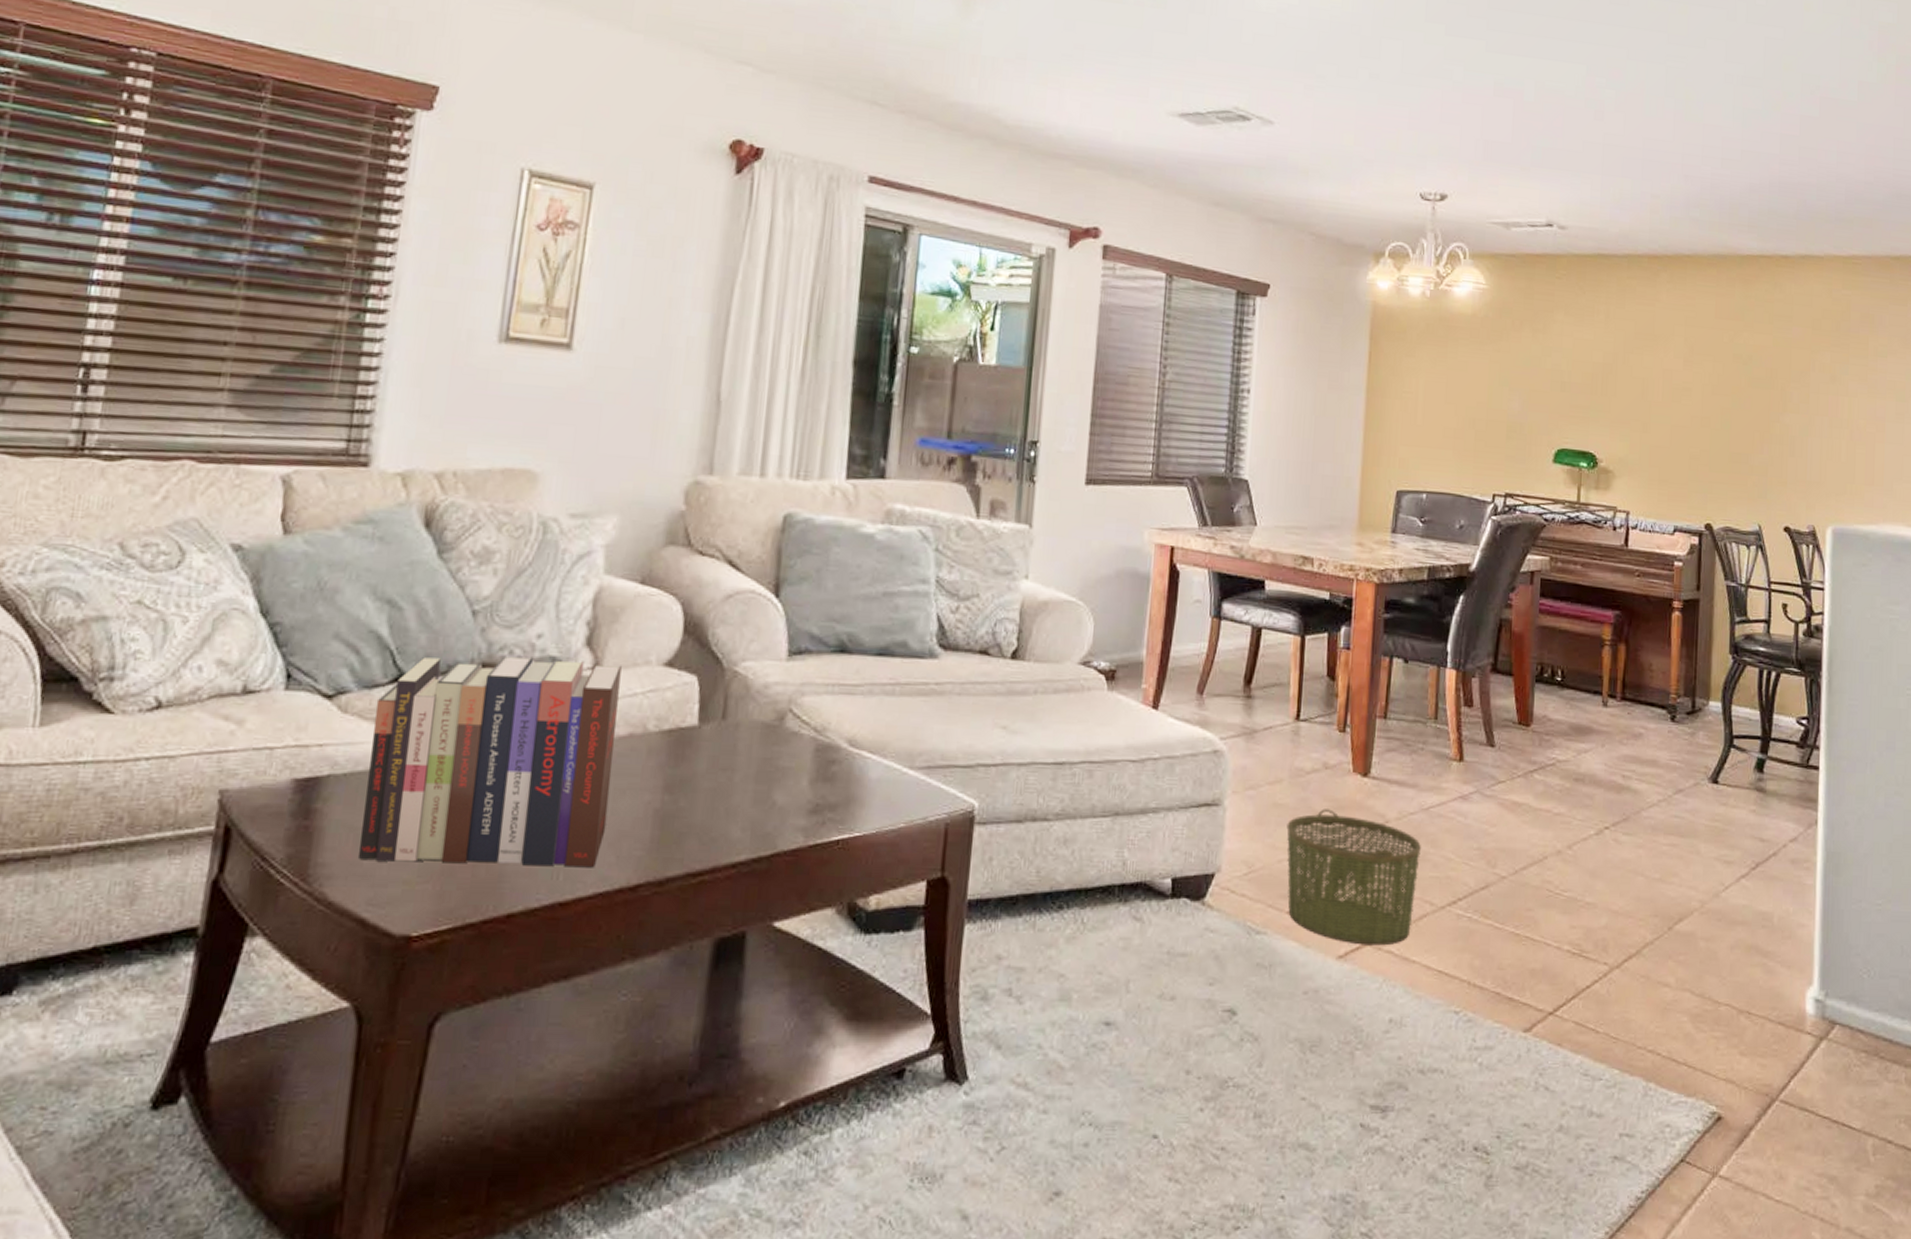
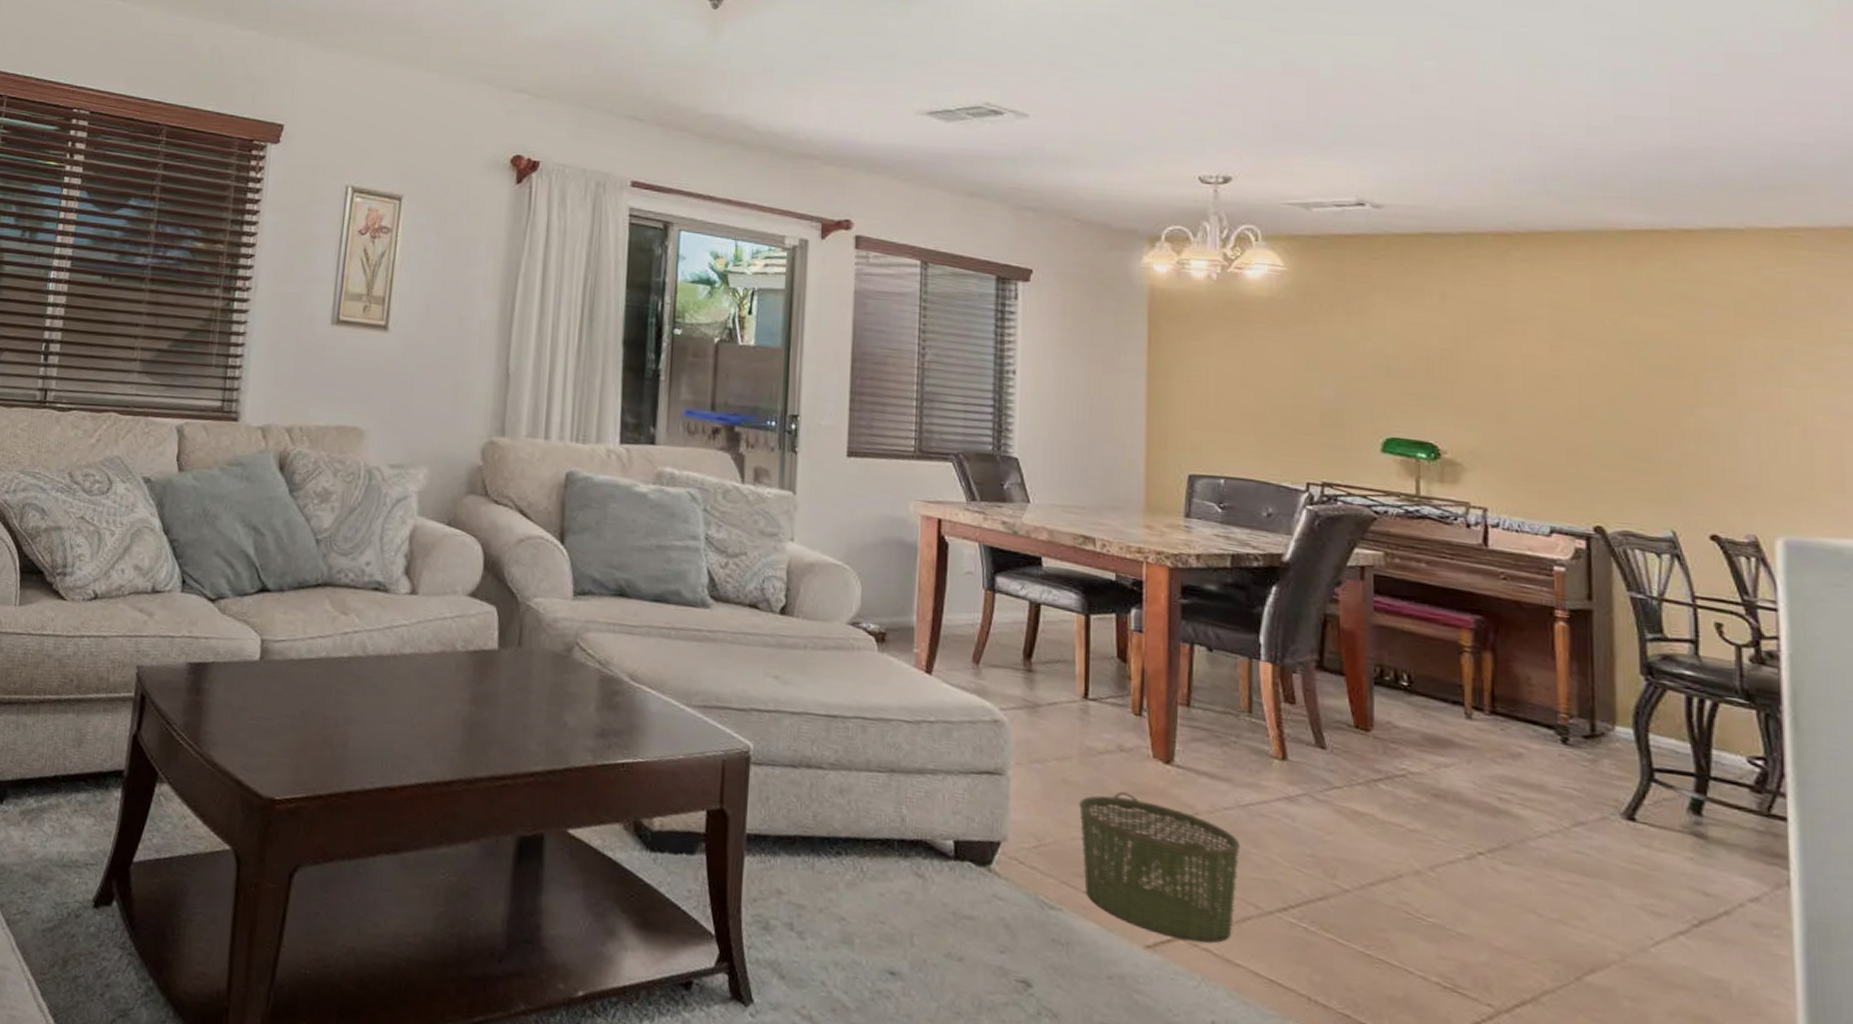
books: present [359,655,622,867] -> none [236,574,434,761]

